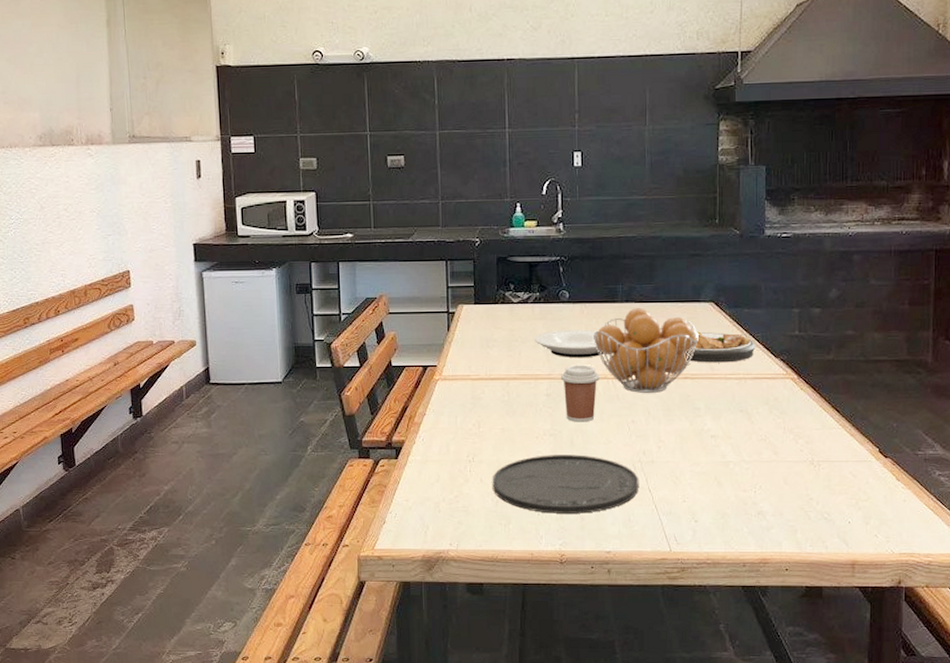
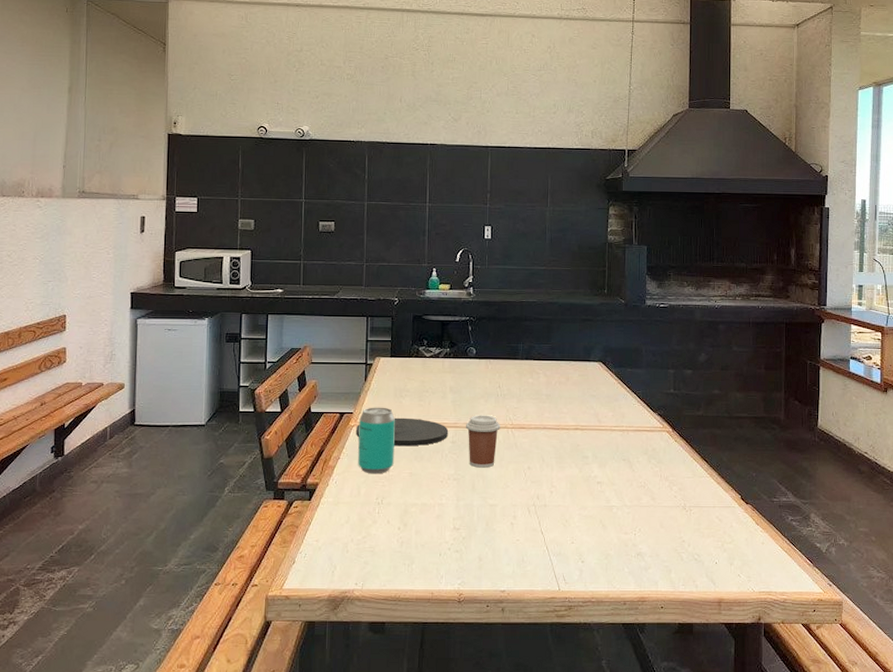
plate: none [442,370,542,400] -> present [356,417,449,445]
beverage can: none [444,359,484,431] -> present [358,407,395,474]
plate: present [492,454,639,514] -> none [398,498,533,554]
plate: present [535,329,604,358] -> none [444,382,505,409]
fruit basket: present [594,308,699,393] -> none [496,365,588,442]
plate: present [686,331,756,363] -> none [577,387,637,416]

